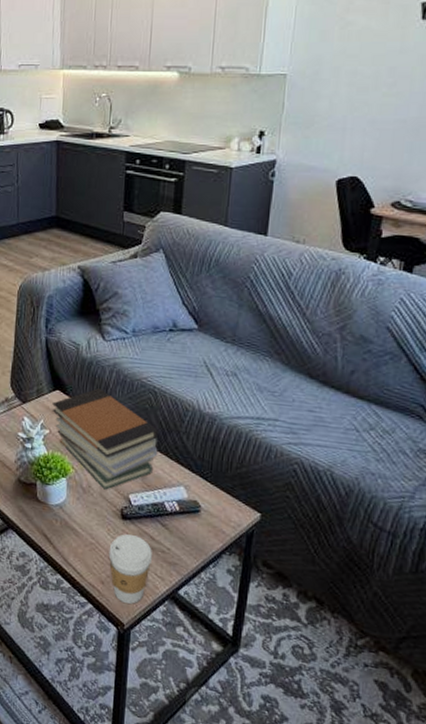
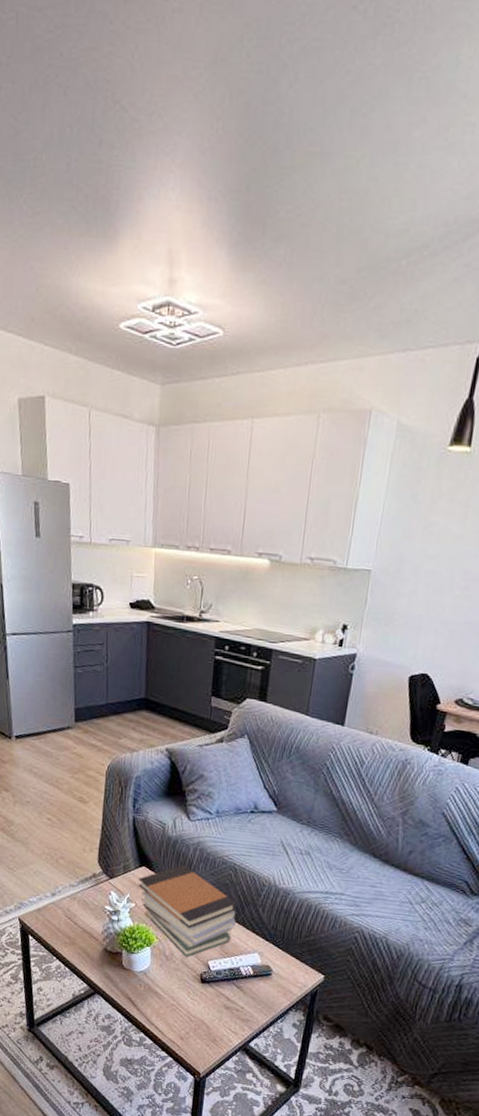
coffee cup: present [108,534,152,604] -> none [188,996,228,1056]

